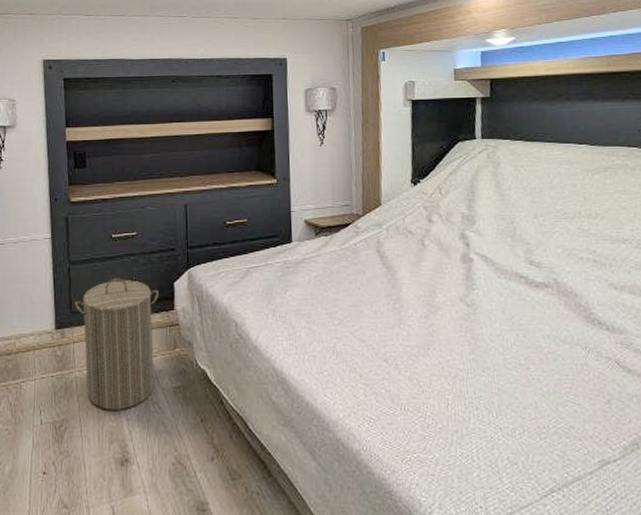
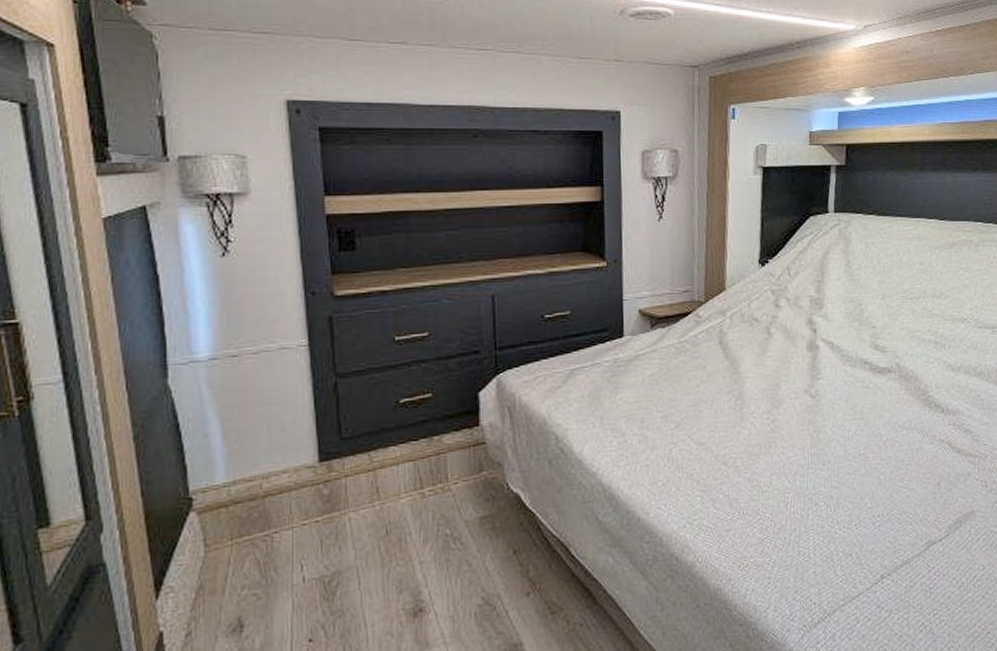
laundry hamper: present [74,277,160,410] -> none [344,390,460,554]

